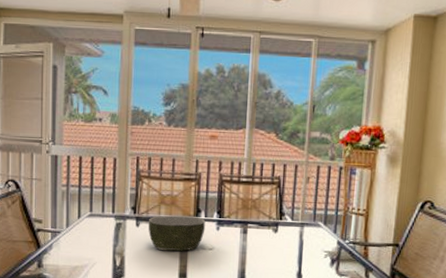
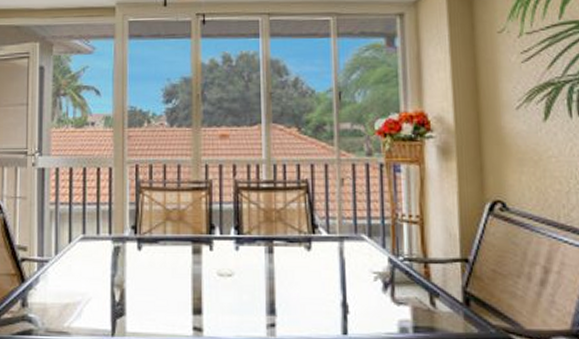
bowl: present [148,215,206,251] -> none [153,233,222,280]

